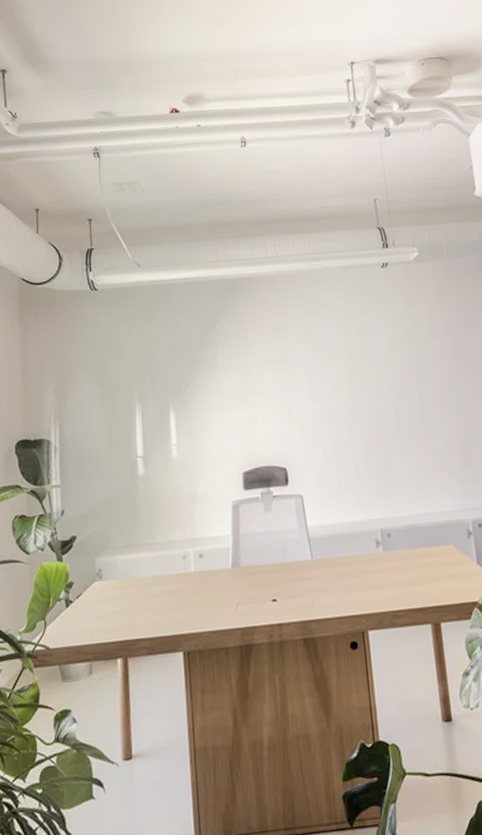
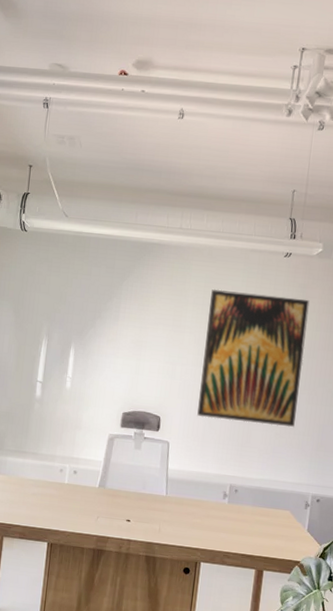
wall art: none [313,307,434,459] -> present [197,289,310,428]

